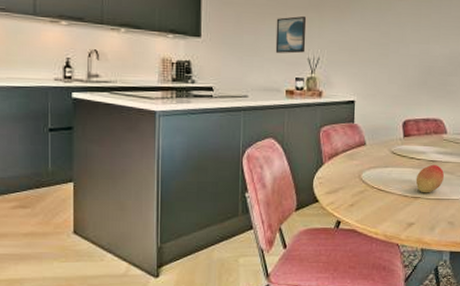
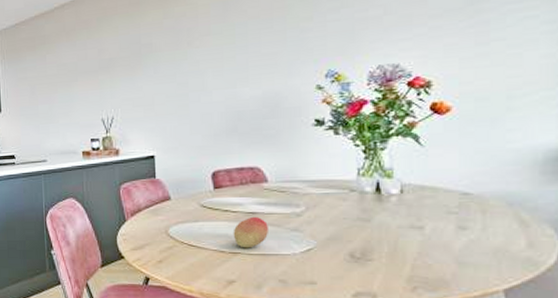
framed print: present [275,15,307,54] -> none [68,79,99,118]

